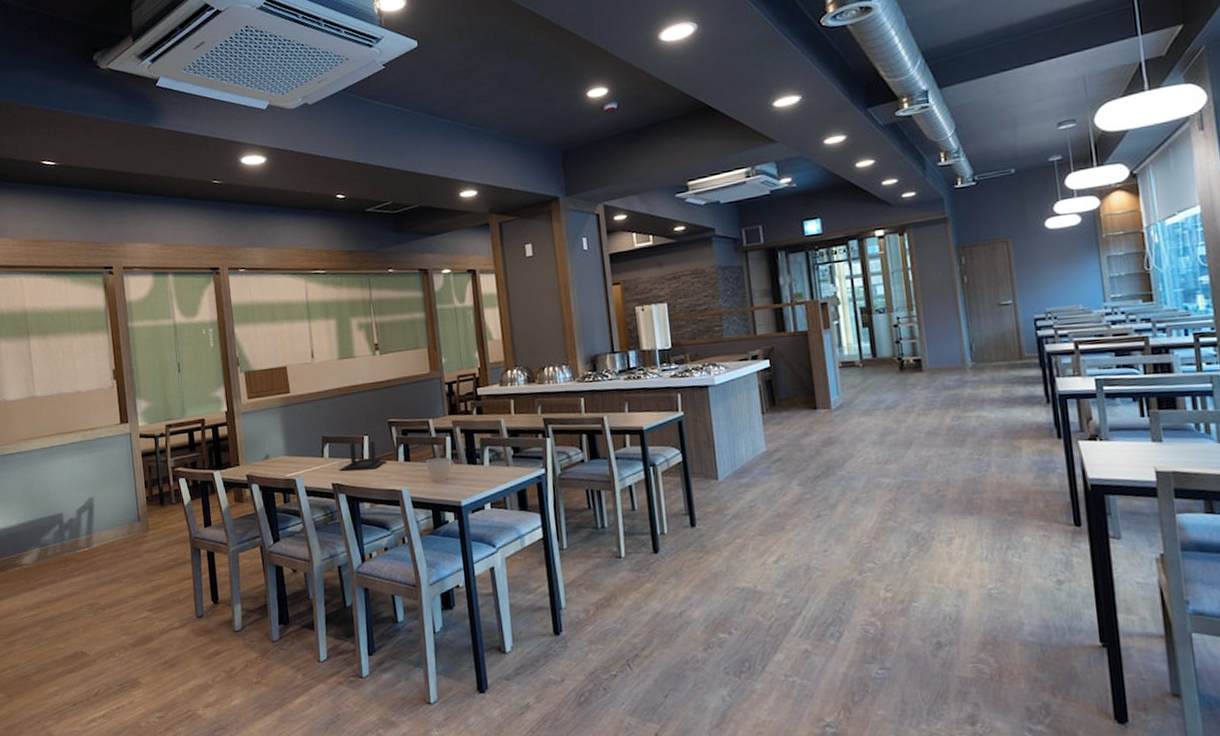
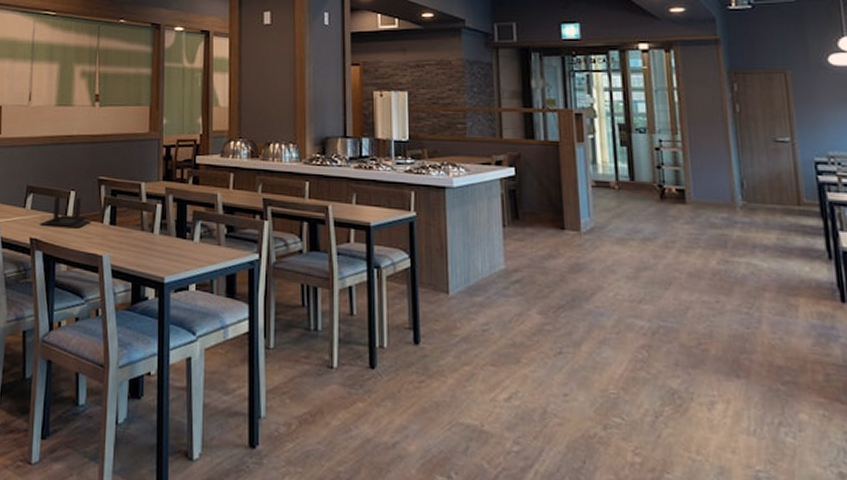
cup: present [425,457,454,482] -> none [132,225,162,253]

